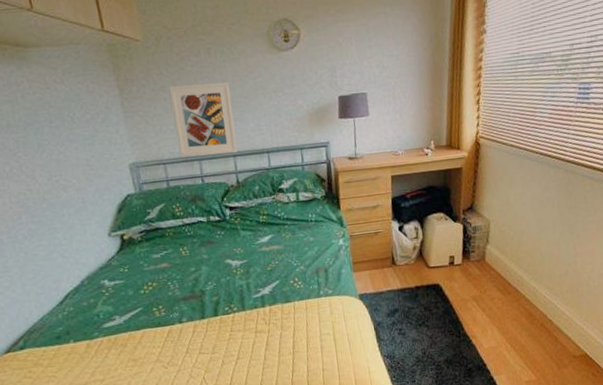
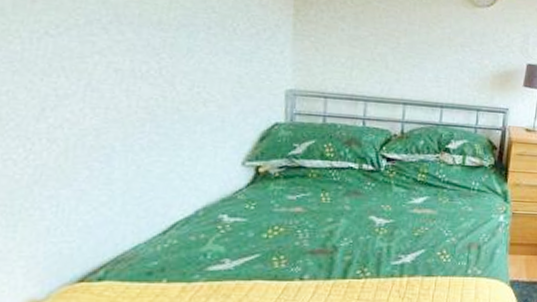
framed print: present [169,82,238,158] -> none [345,17,416,101]

